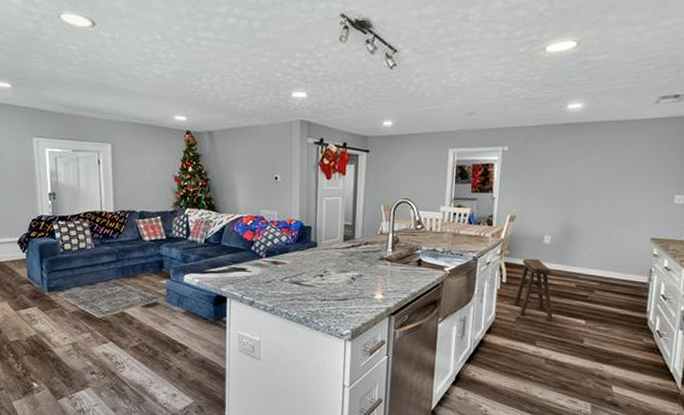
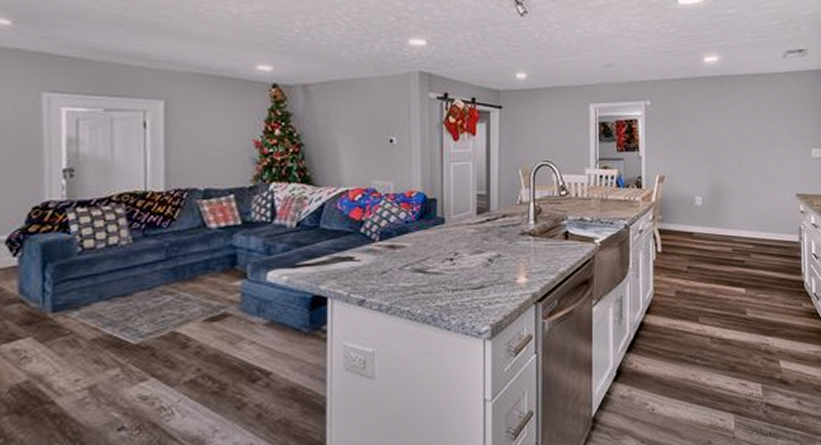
stool: present [514,258,553,320] -> none [672,223,714,292]

